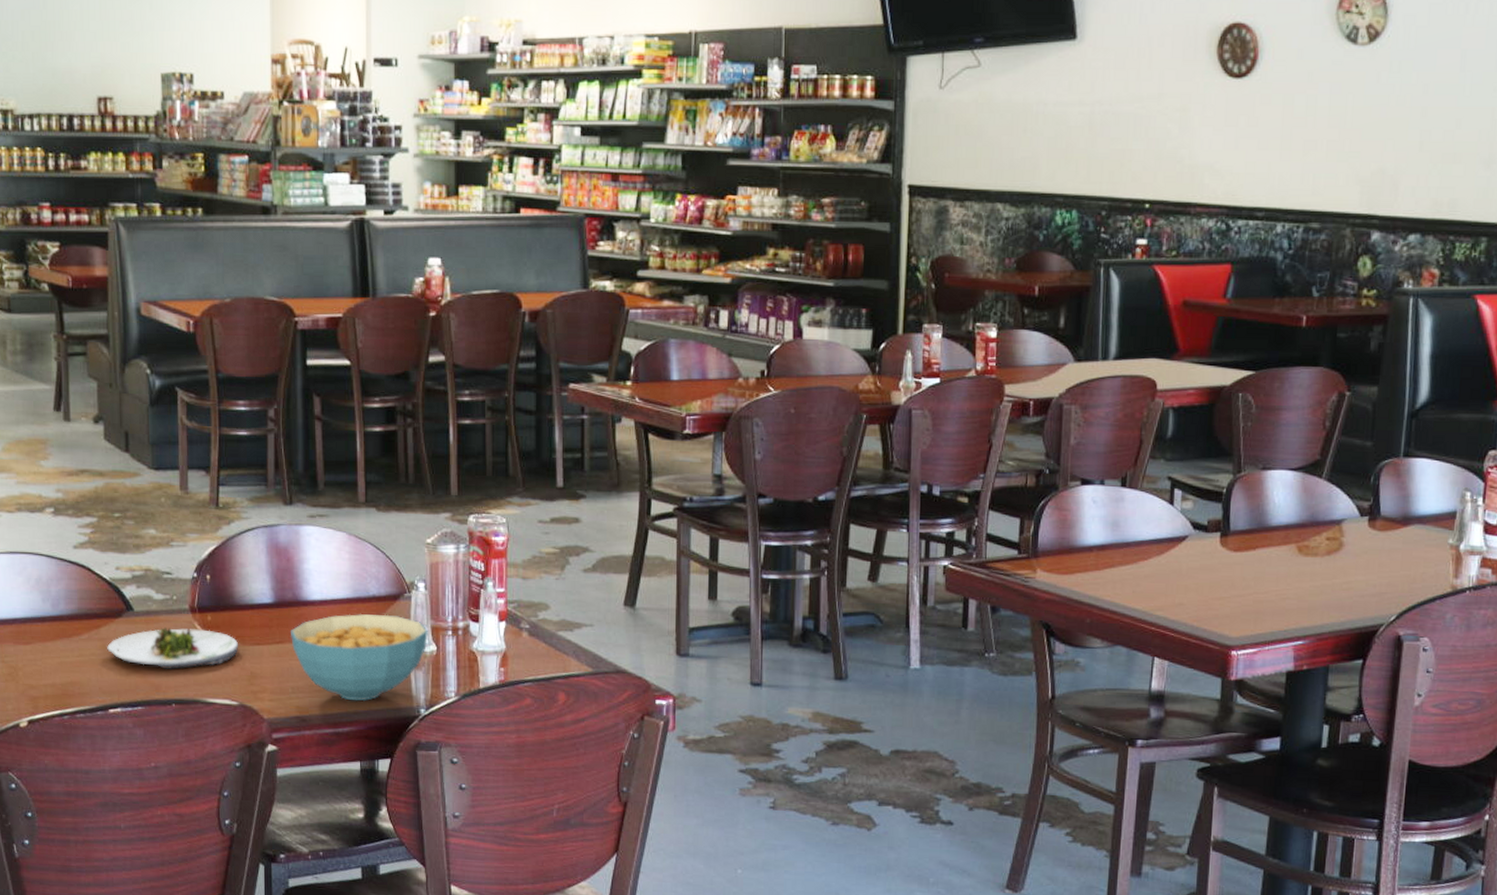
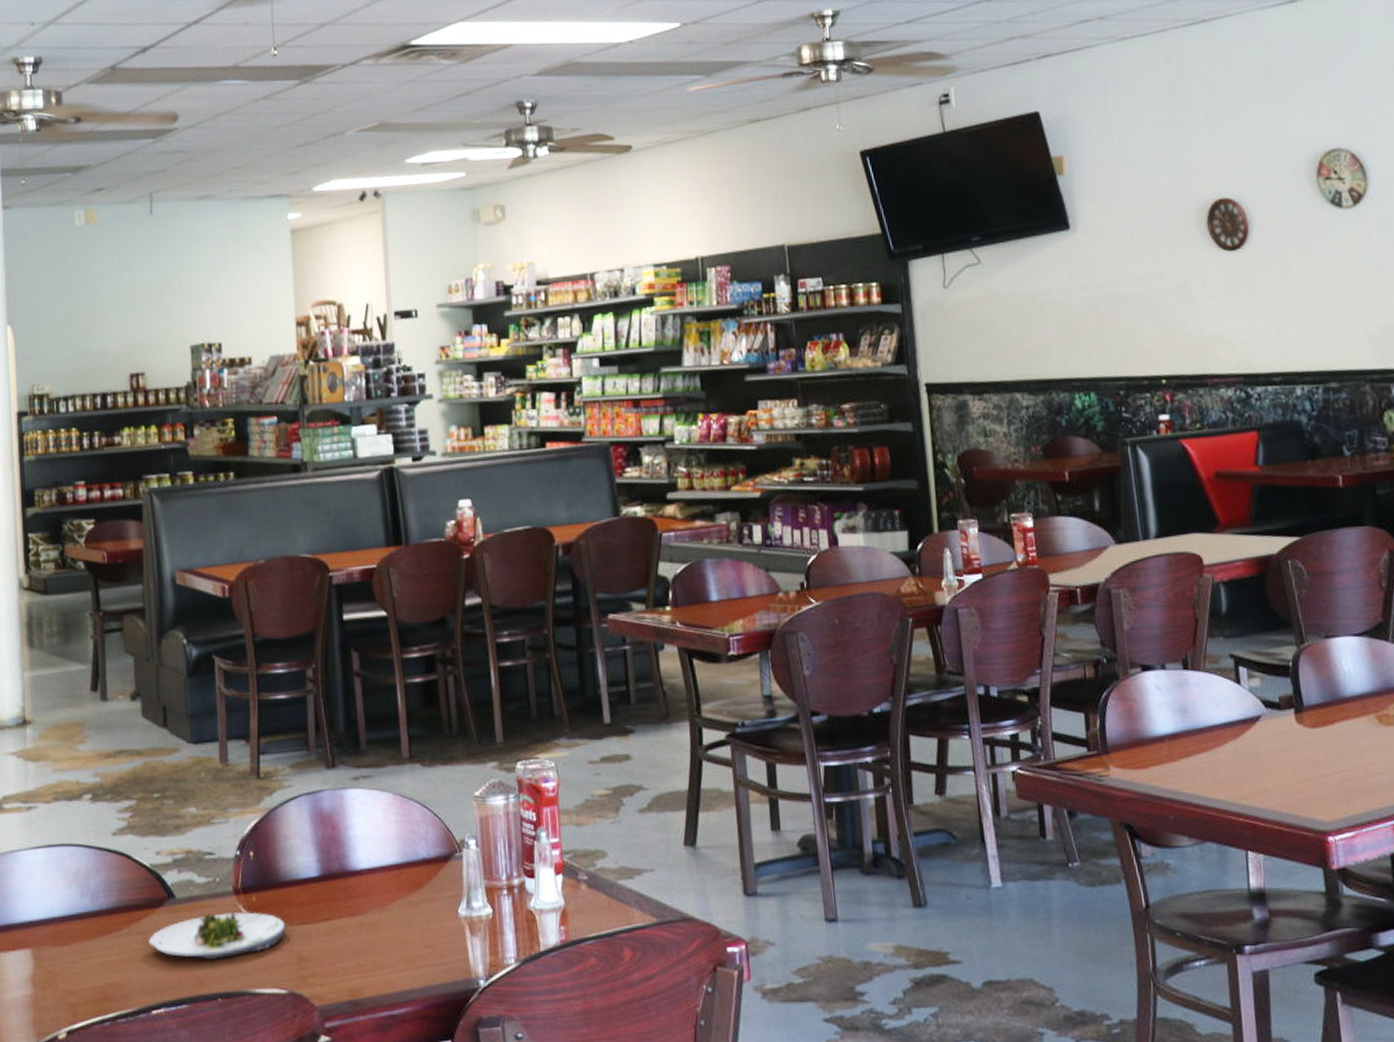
cereal bowl: present [290,613,428,702] -> none [338,877,482,978]

